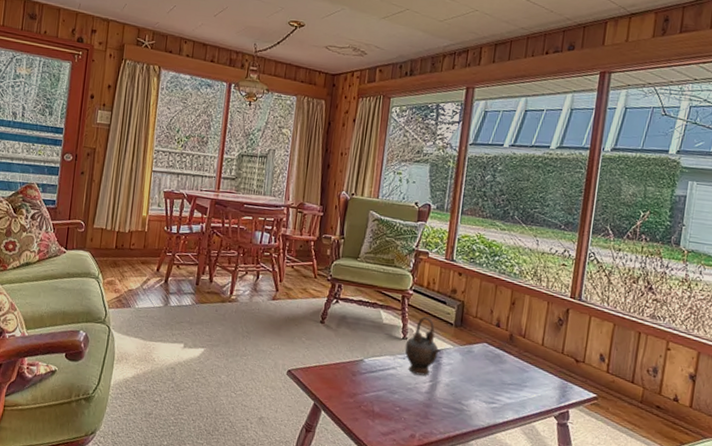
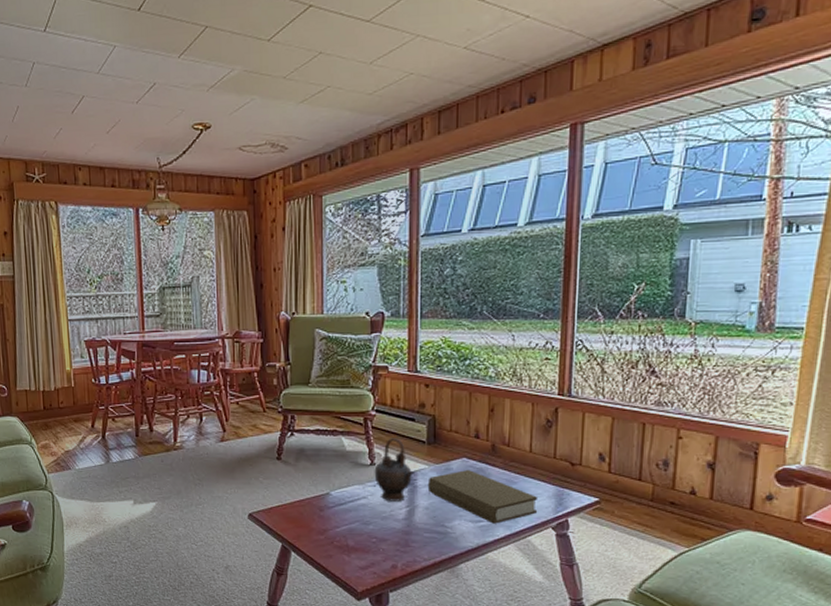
book: none [450,354,545,407] -> present [427,470,538,524]

